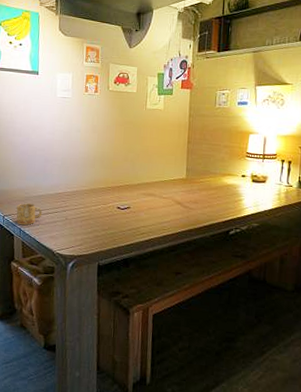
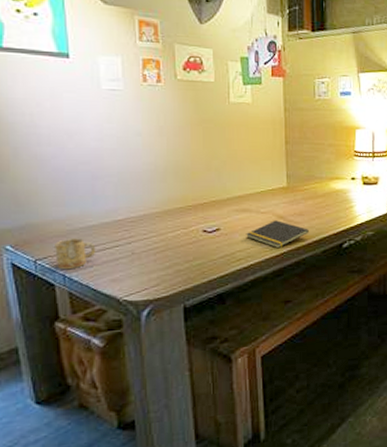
notepad: none [149,205,201,229] -> present [246,220,309,249]

